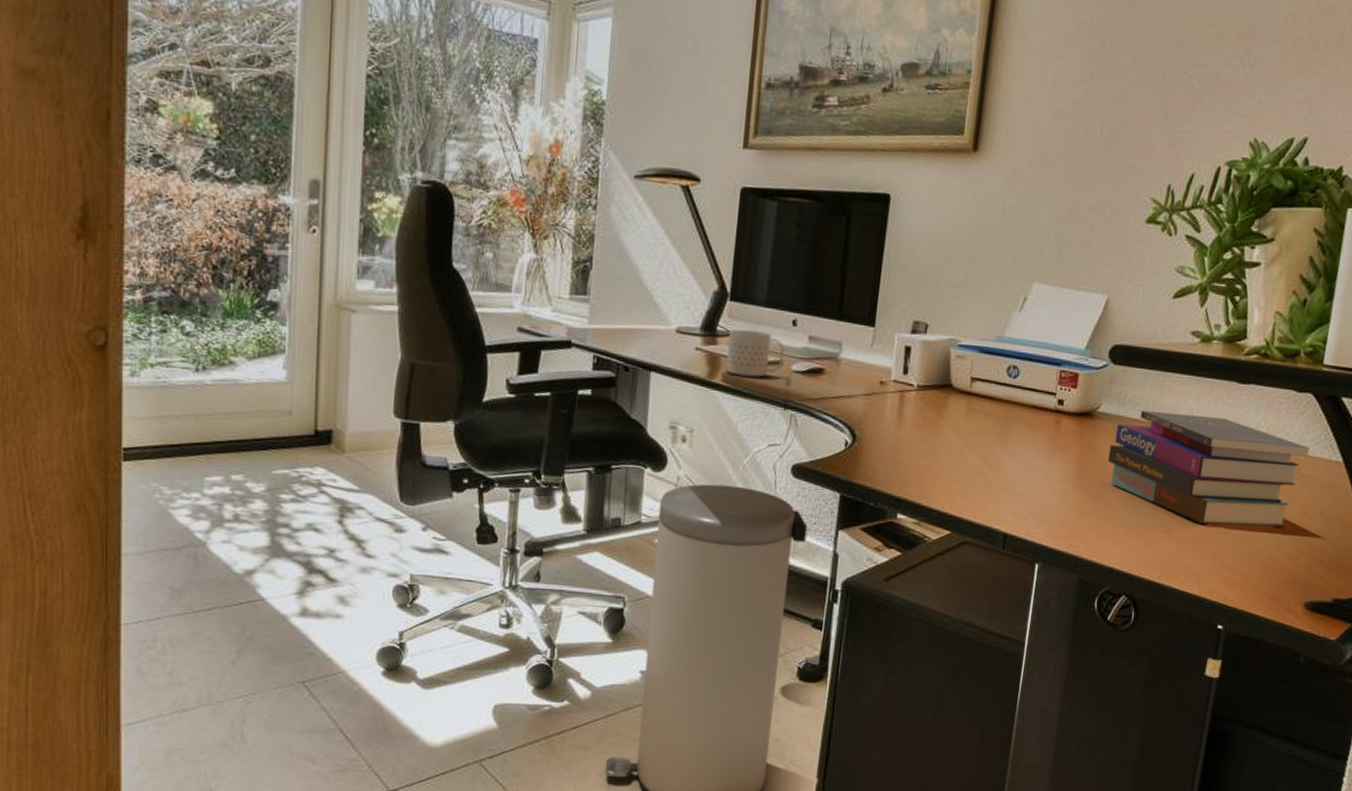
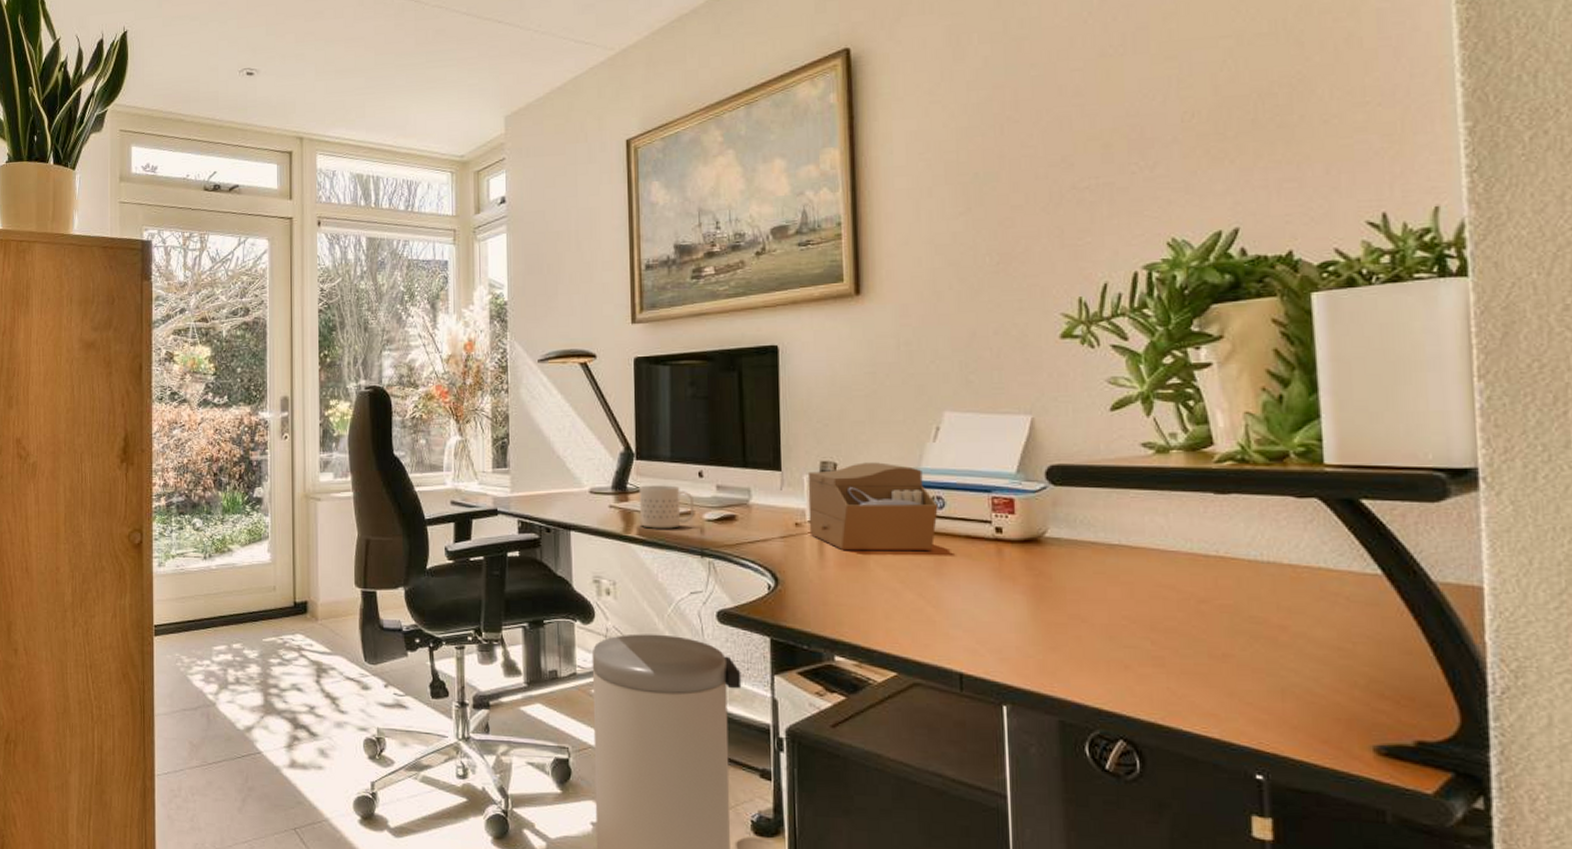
sewing box: none [892,326,1013,417] -> present [807,462,938,550]
books: present [1107,410,1310,527] -> none [1067,532,1331,656]

